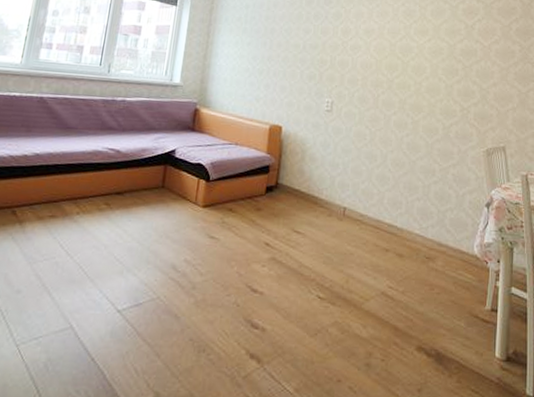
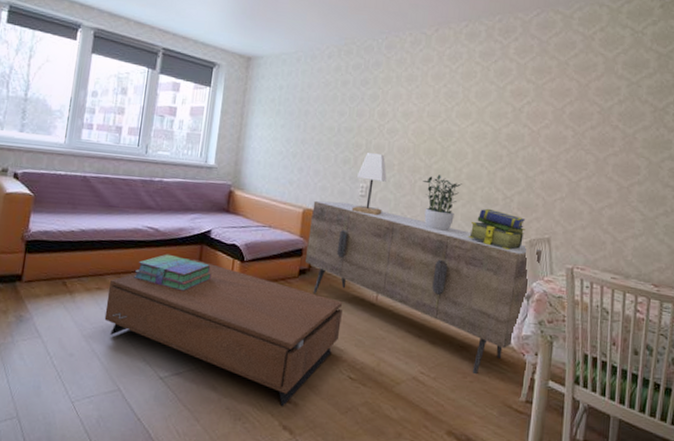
coffee table: none [57,180,311,334] -> present [104,259,343,407]
stack of books: none [91,176,175,215] -> present [133,254,211,291]
sideboard: none [271,116,499,286] -> present [304,200,543,375]
lamp: none [317,69,351,130] -> present [351,153,387,216]
potted plant: none [385,88,422,143] -> present [422,175,462,231]
stack of books: none [429,120,482,160] -> present [468,208,526,251]

